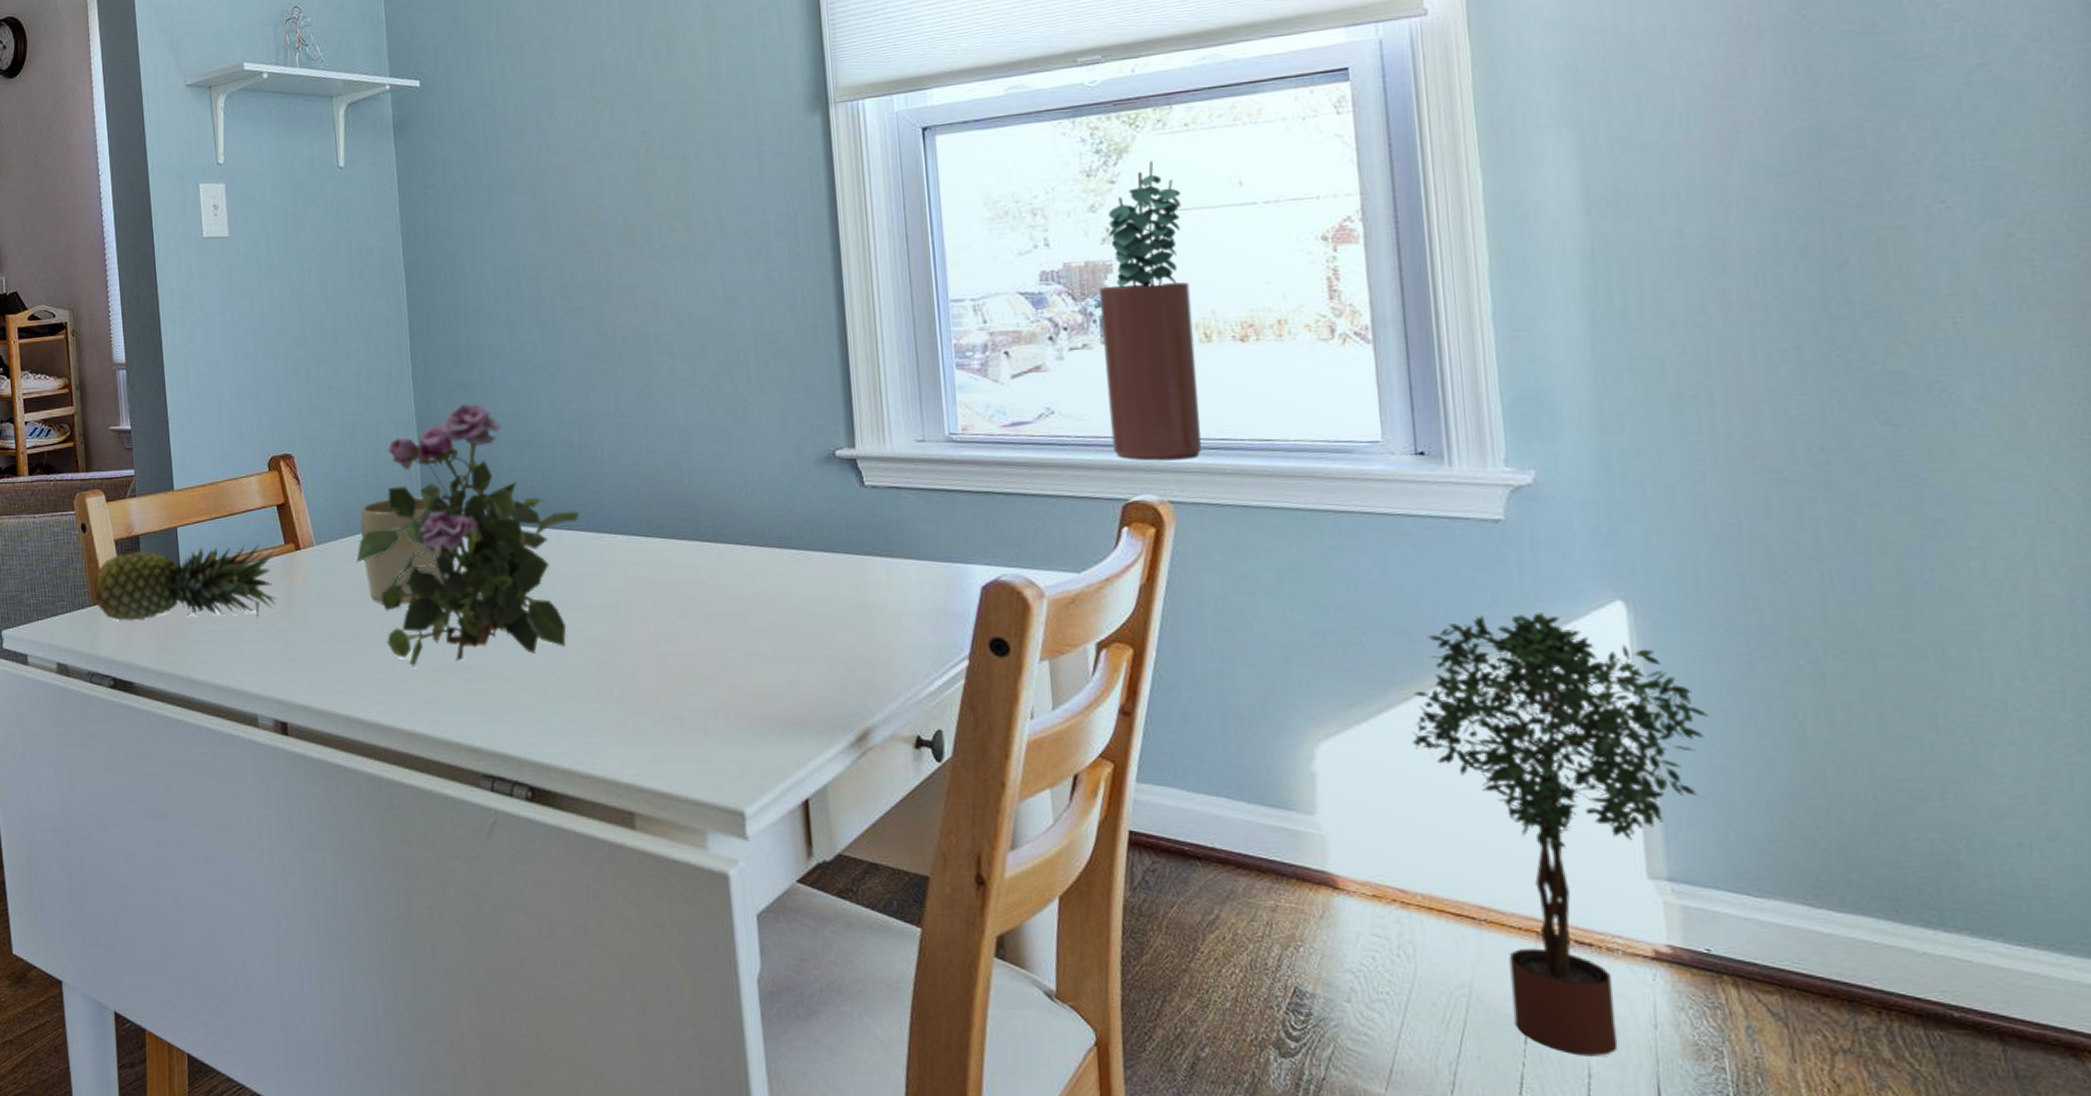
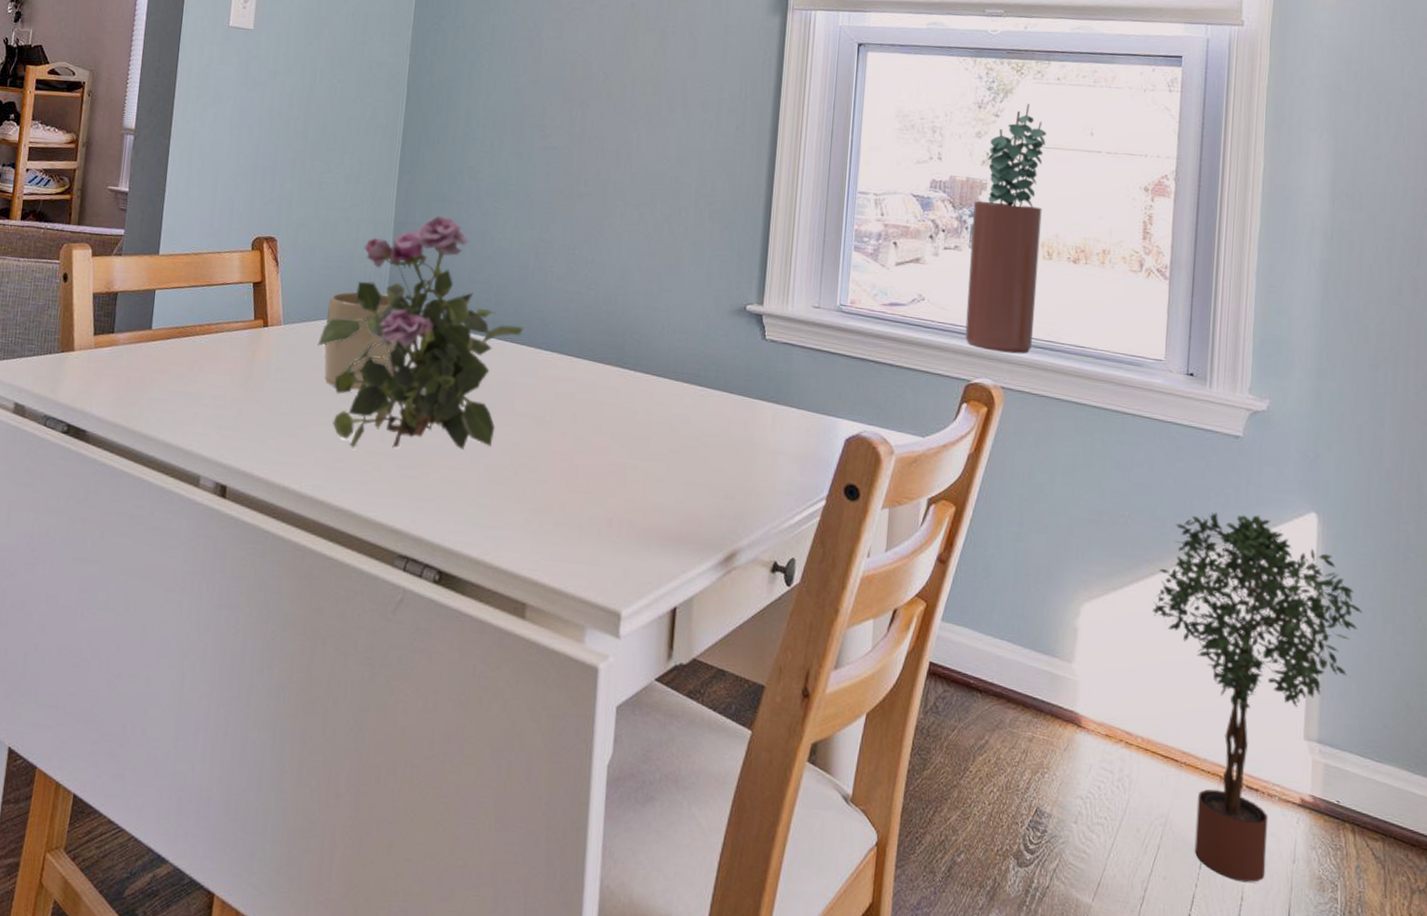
fruit: present [93,542,277,622] -> none [63,307,245,386]

